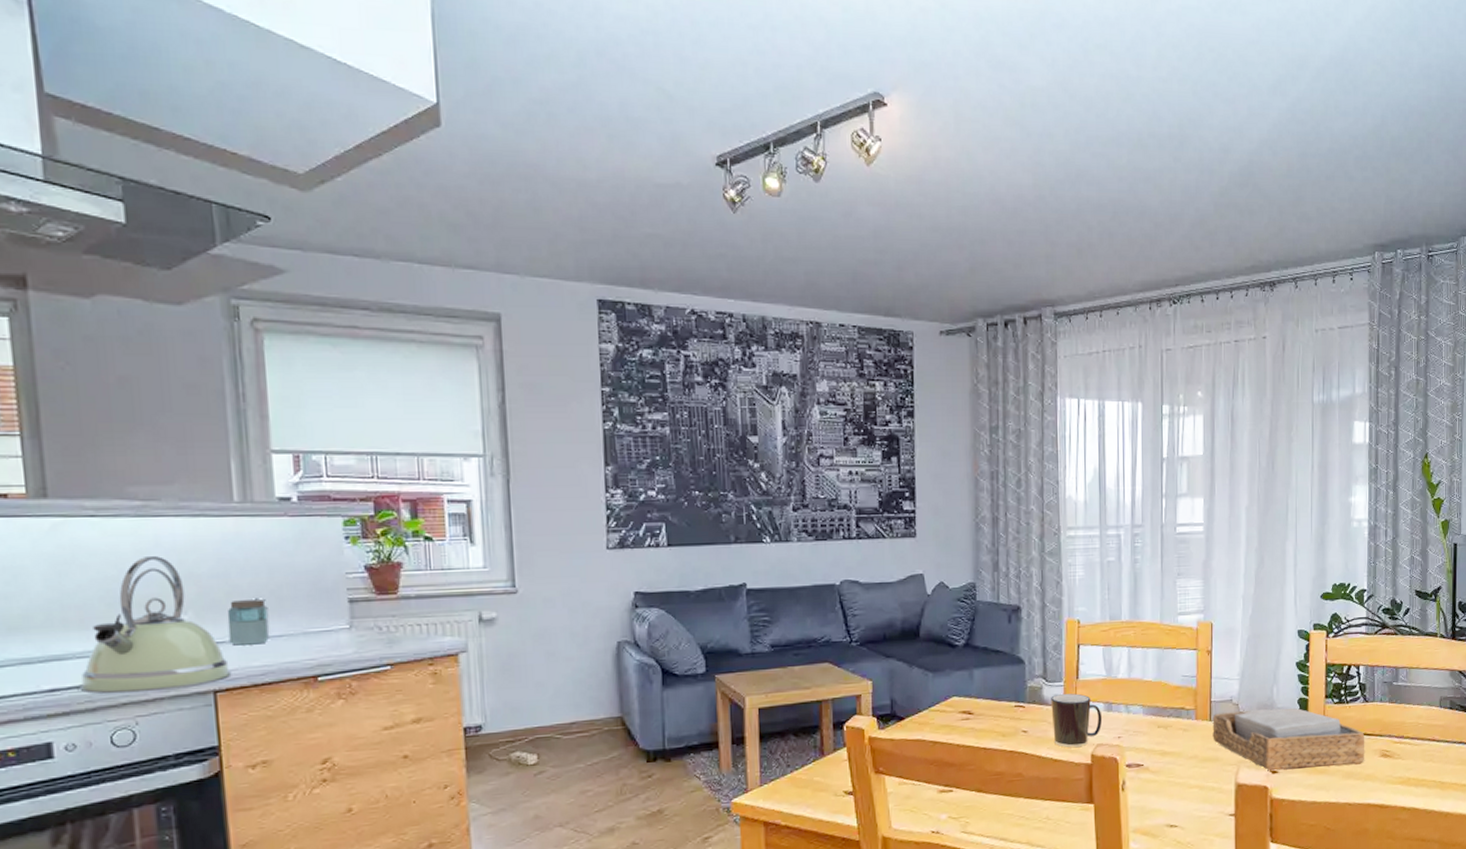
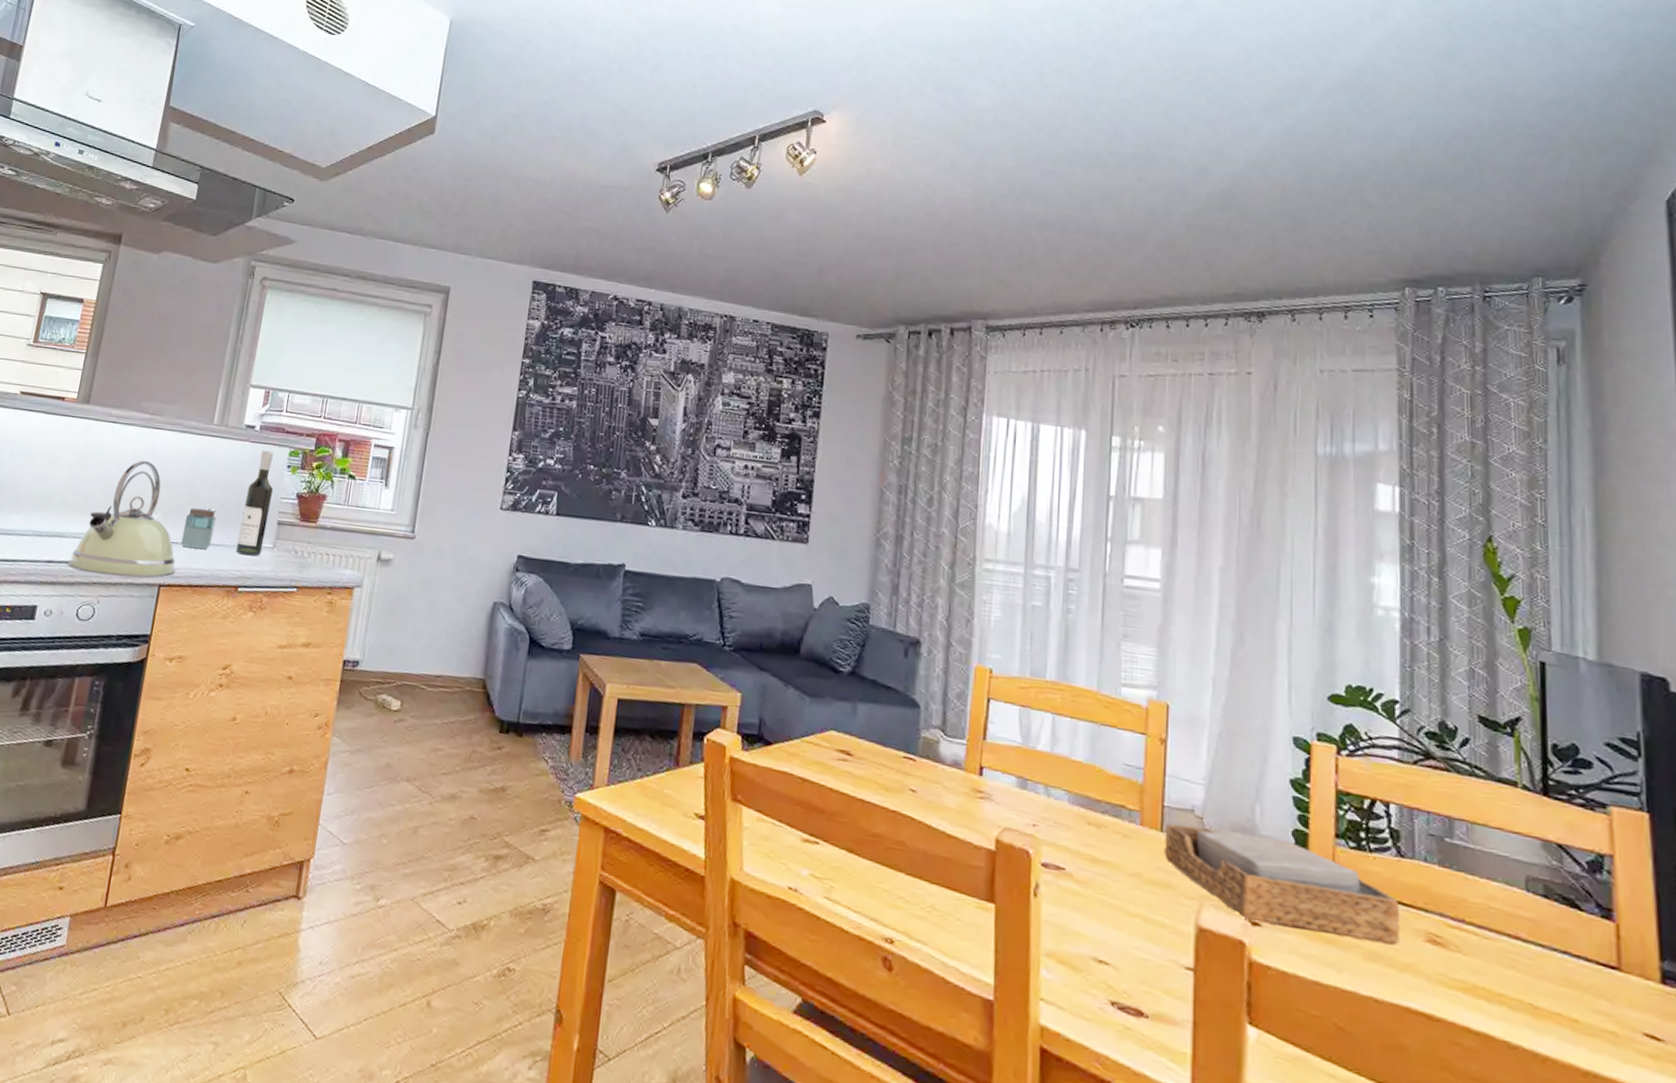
bottle: none [299,524,338,642] -> present [235,451,274,557]
mug: present [1051,693,1103,749] -> none [948,754,1014,827]

